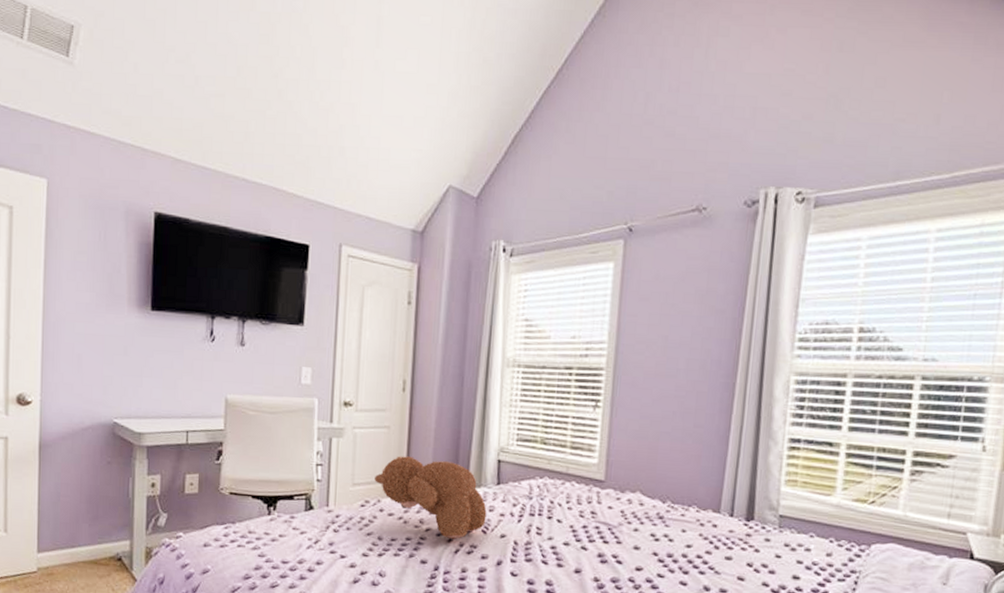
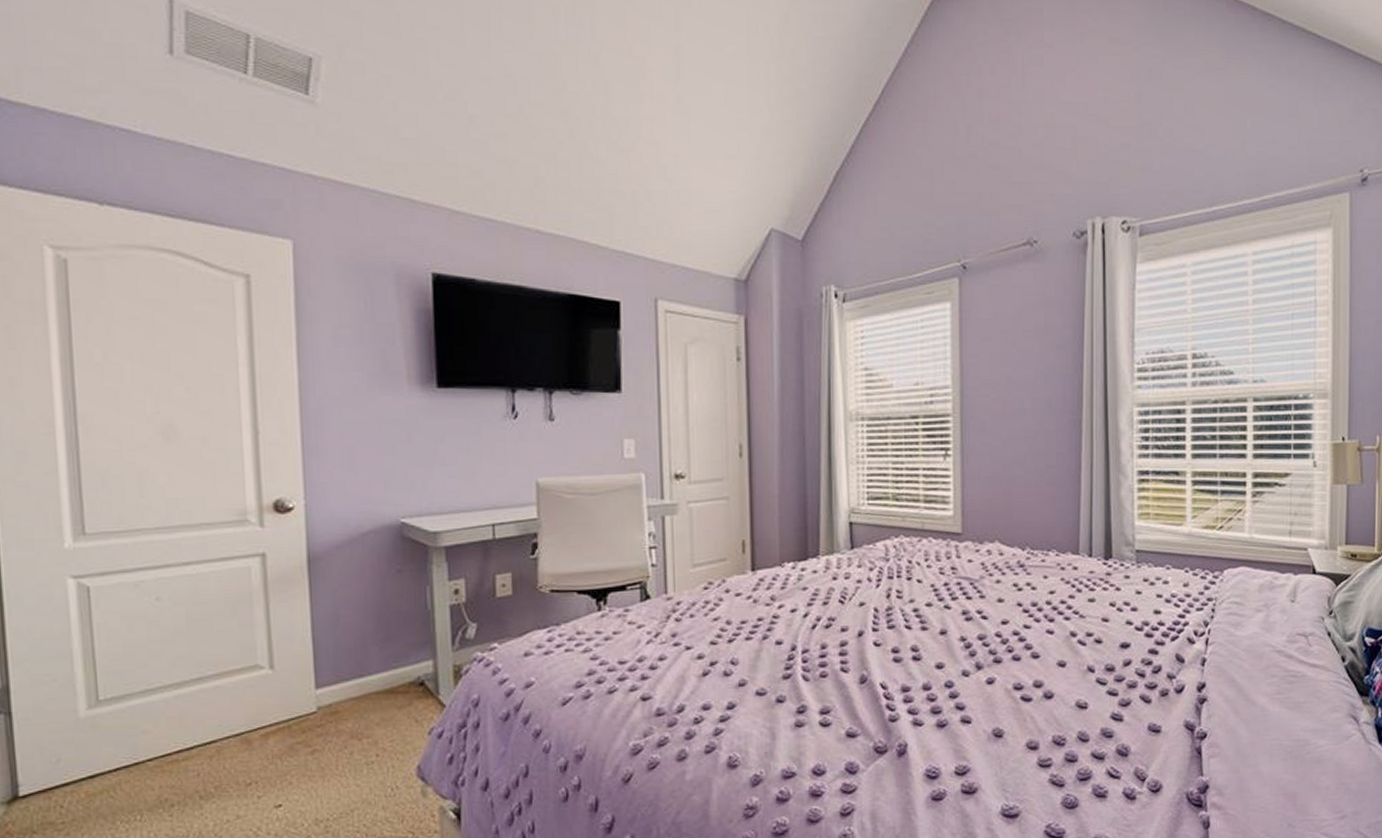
teddy bear: present [375,456,487,539] -> none [717,528,843,614]

